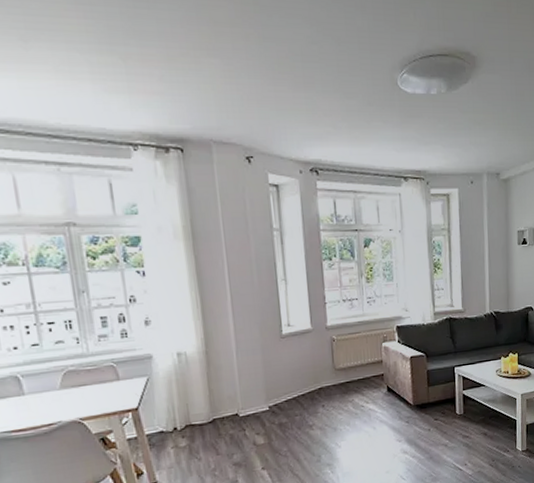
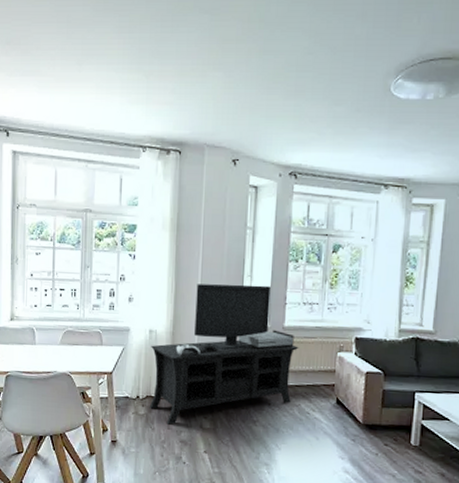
media console: none [182,287,345,451] -> present [149,284,299,425]

